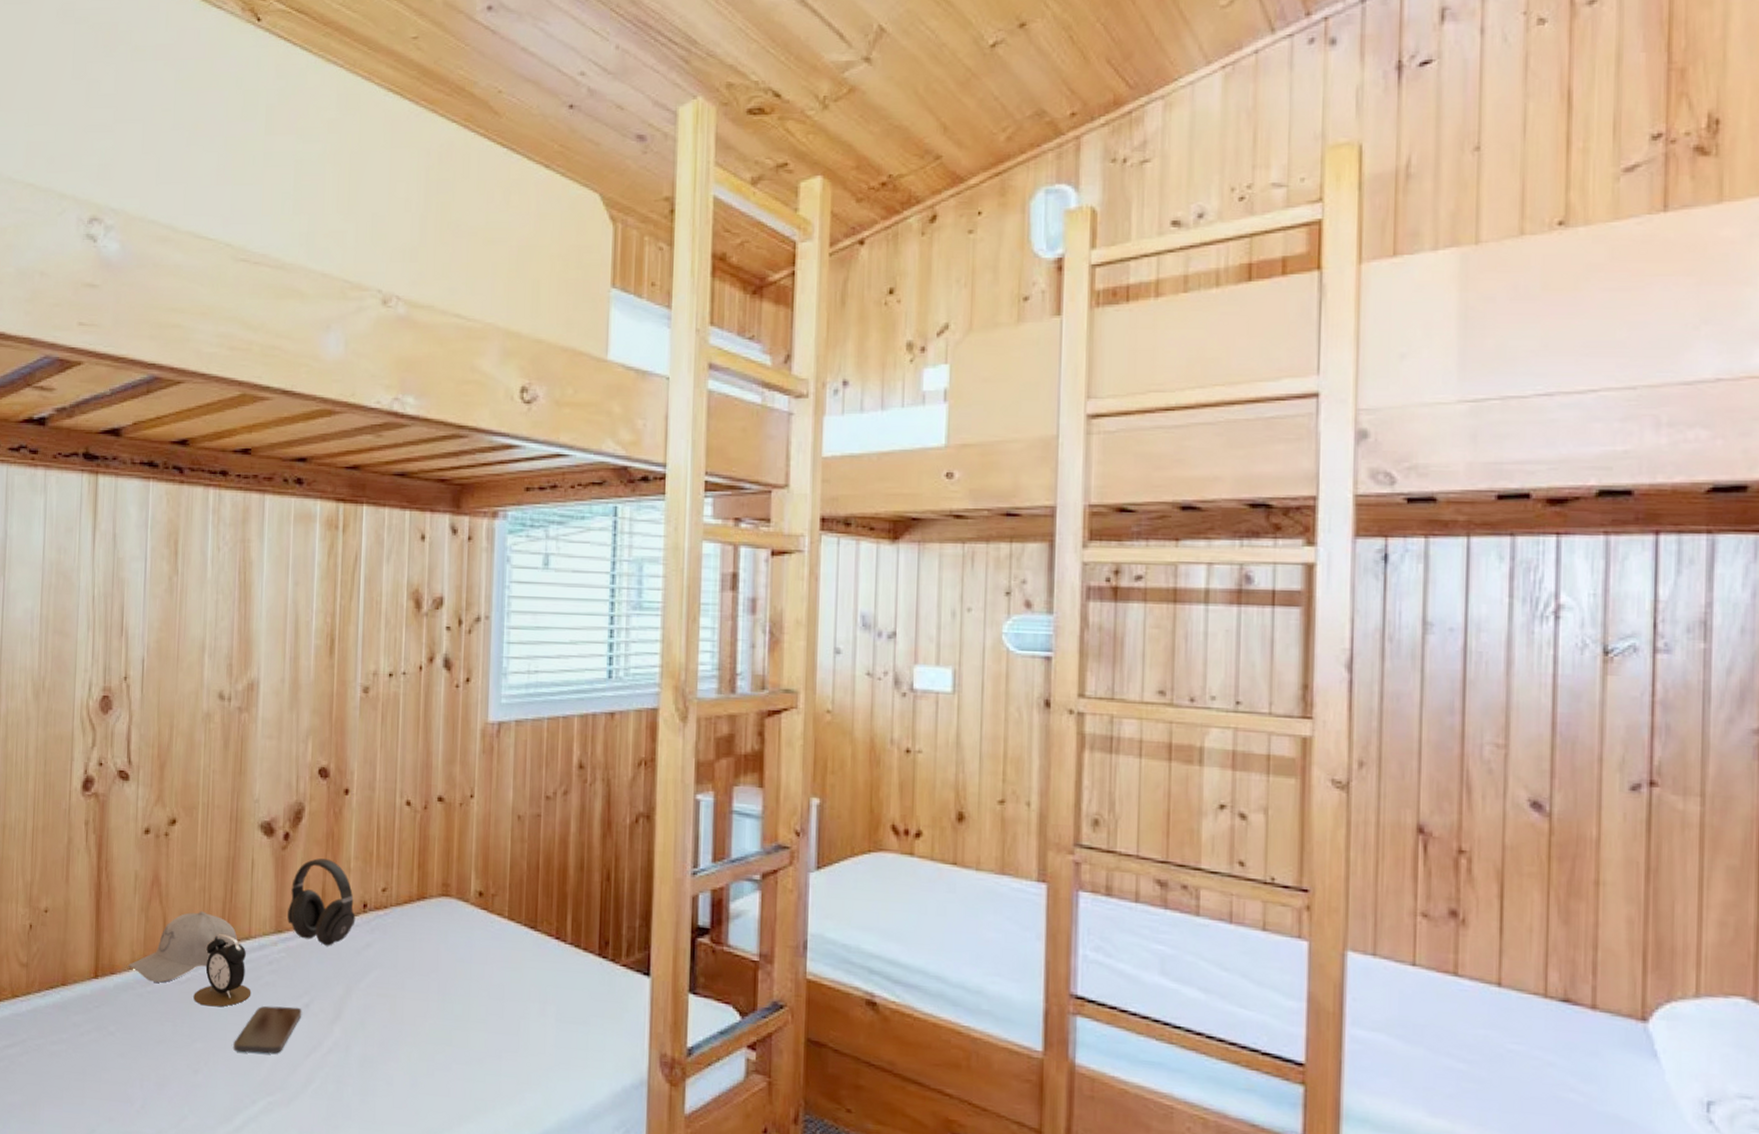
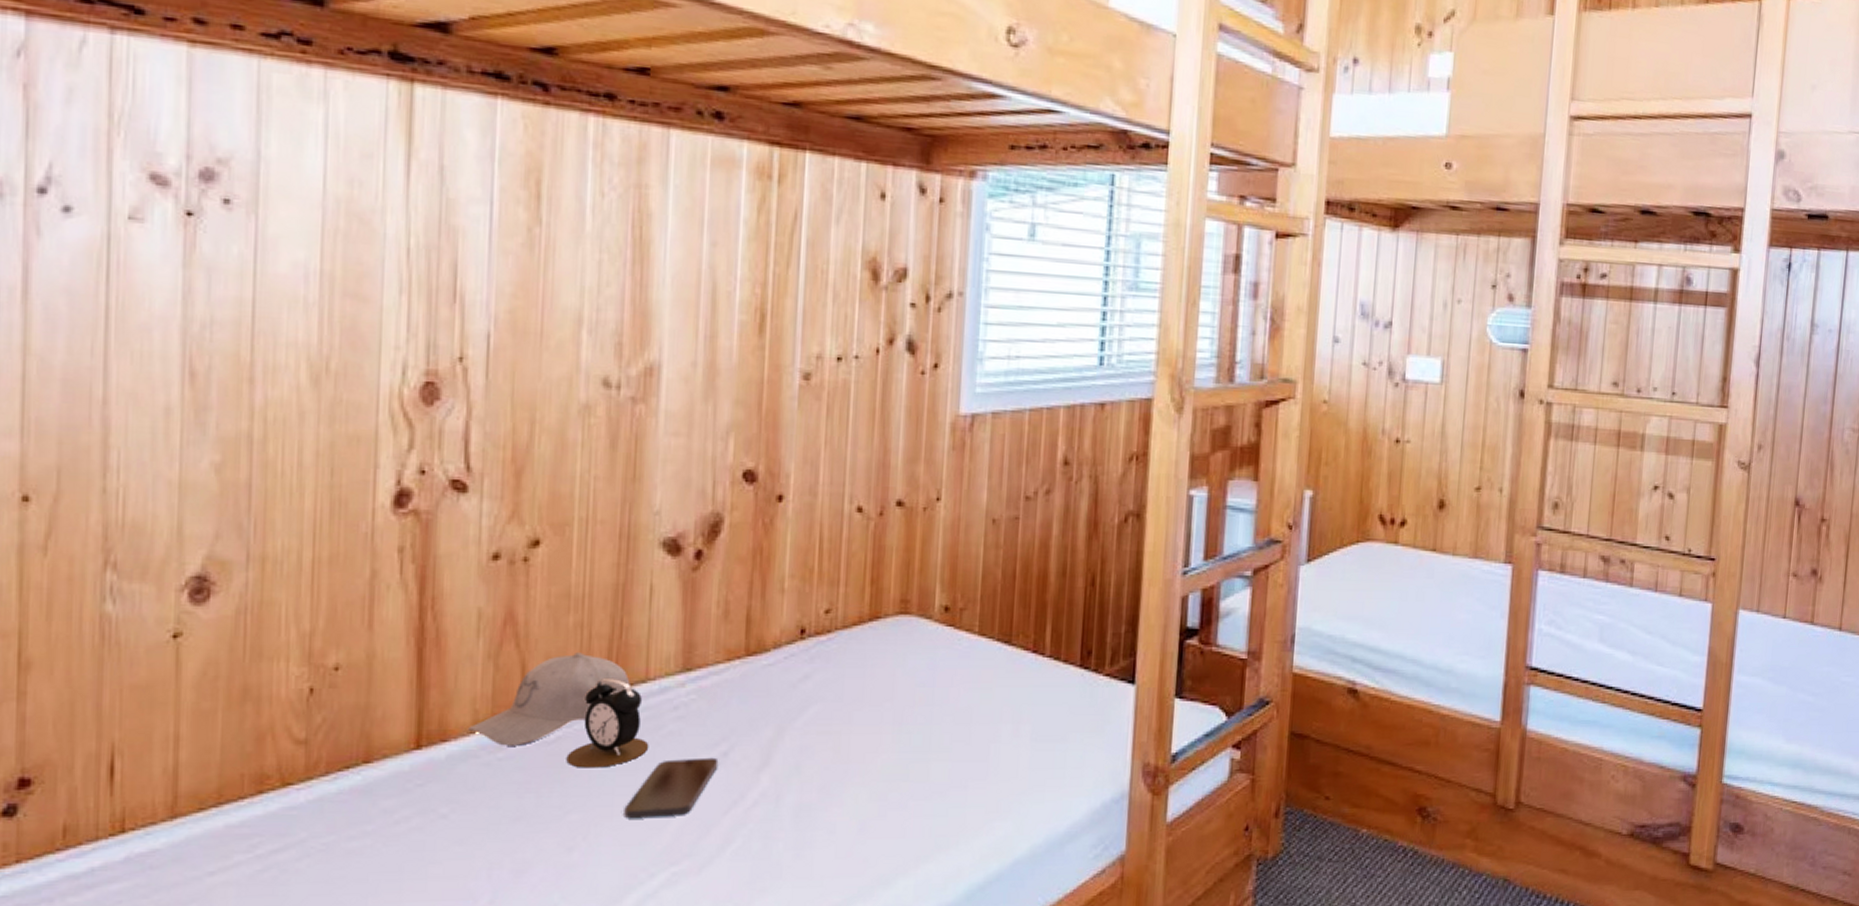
headphones: present [287,858,356,946] -> none [699,579,791,682]

